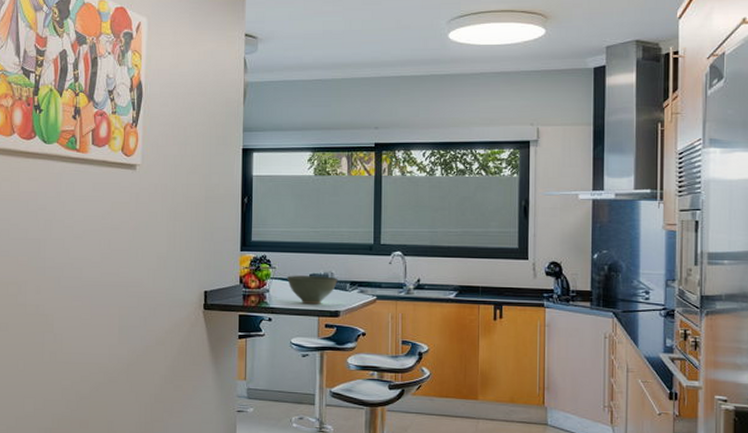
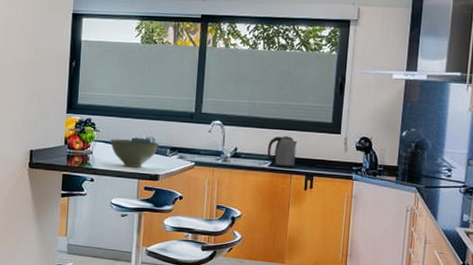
kettle: none [452,264,483,298] -> present [267,136,297,168]

